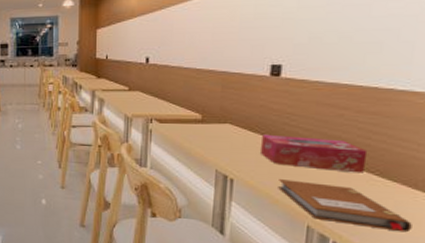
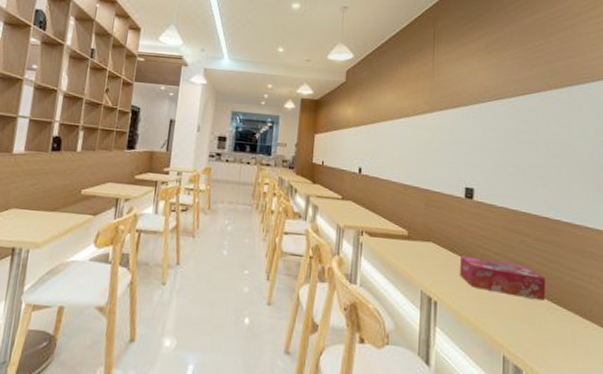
notebook: present [278,178,412,233] -> none [476,302,587,365]

